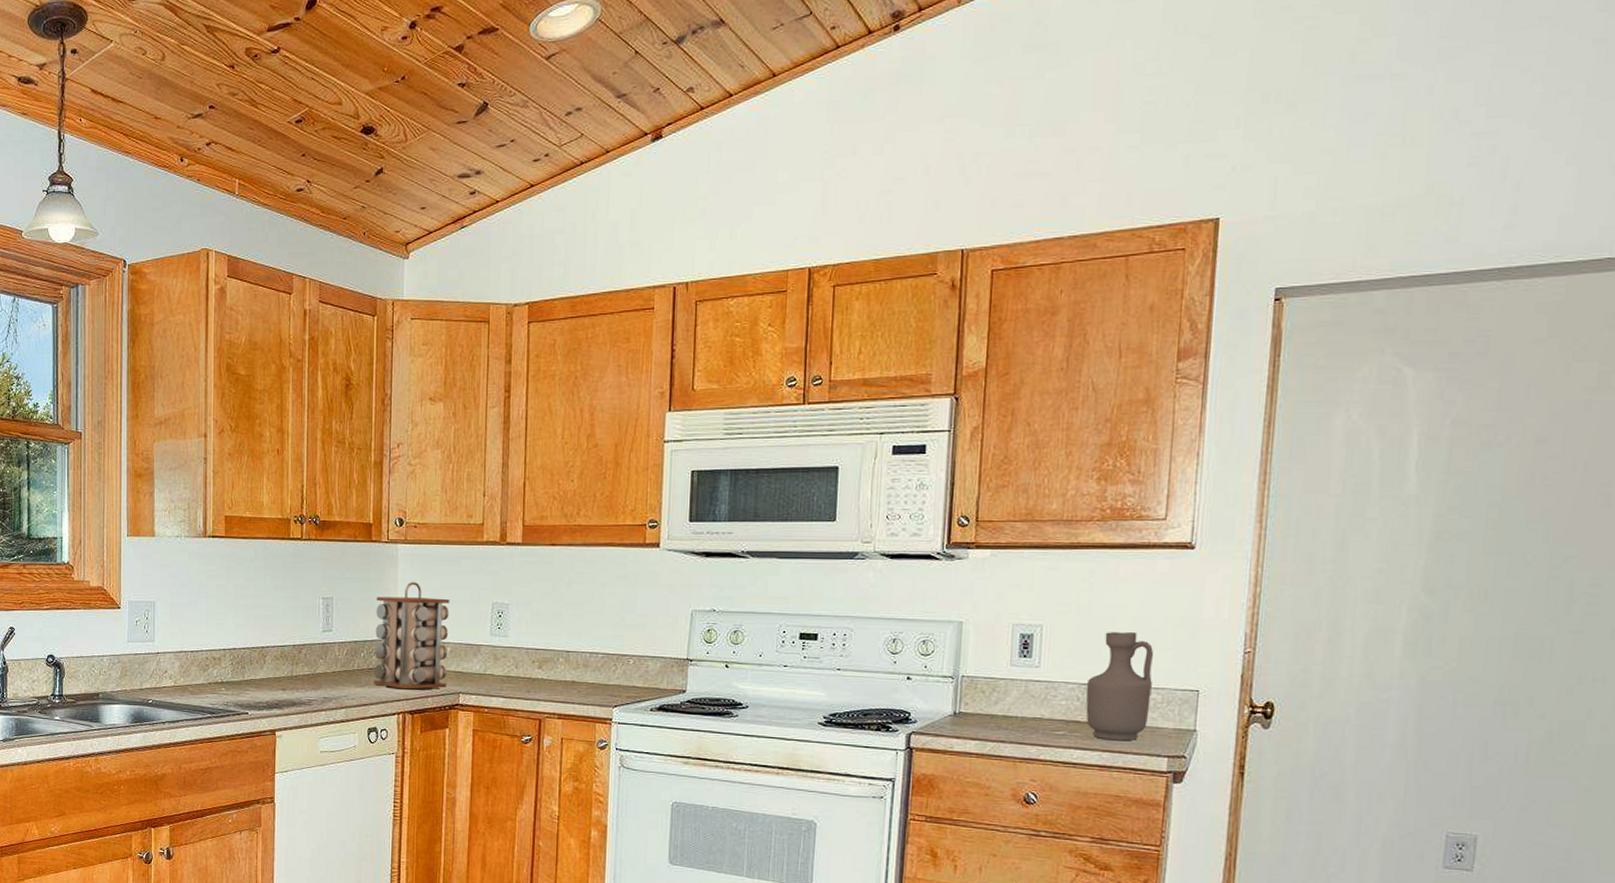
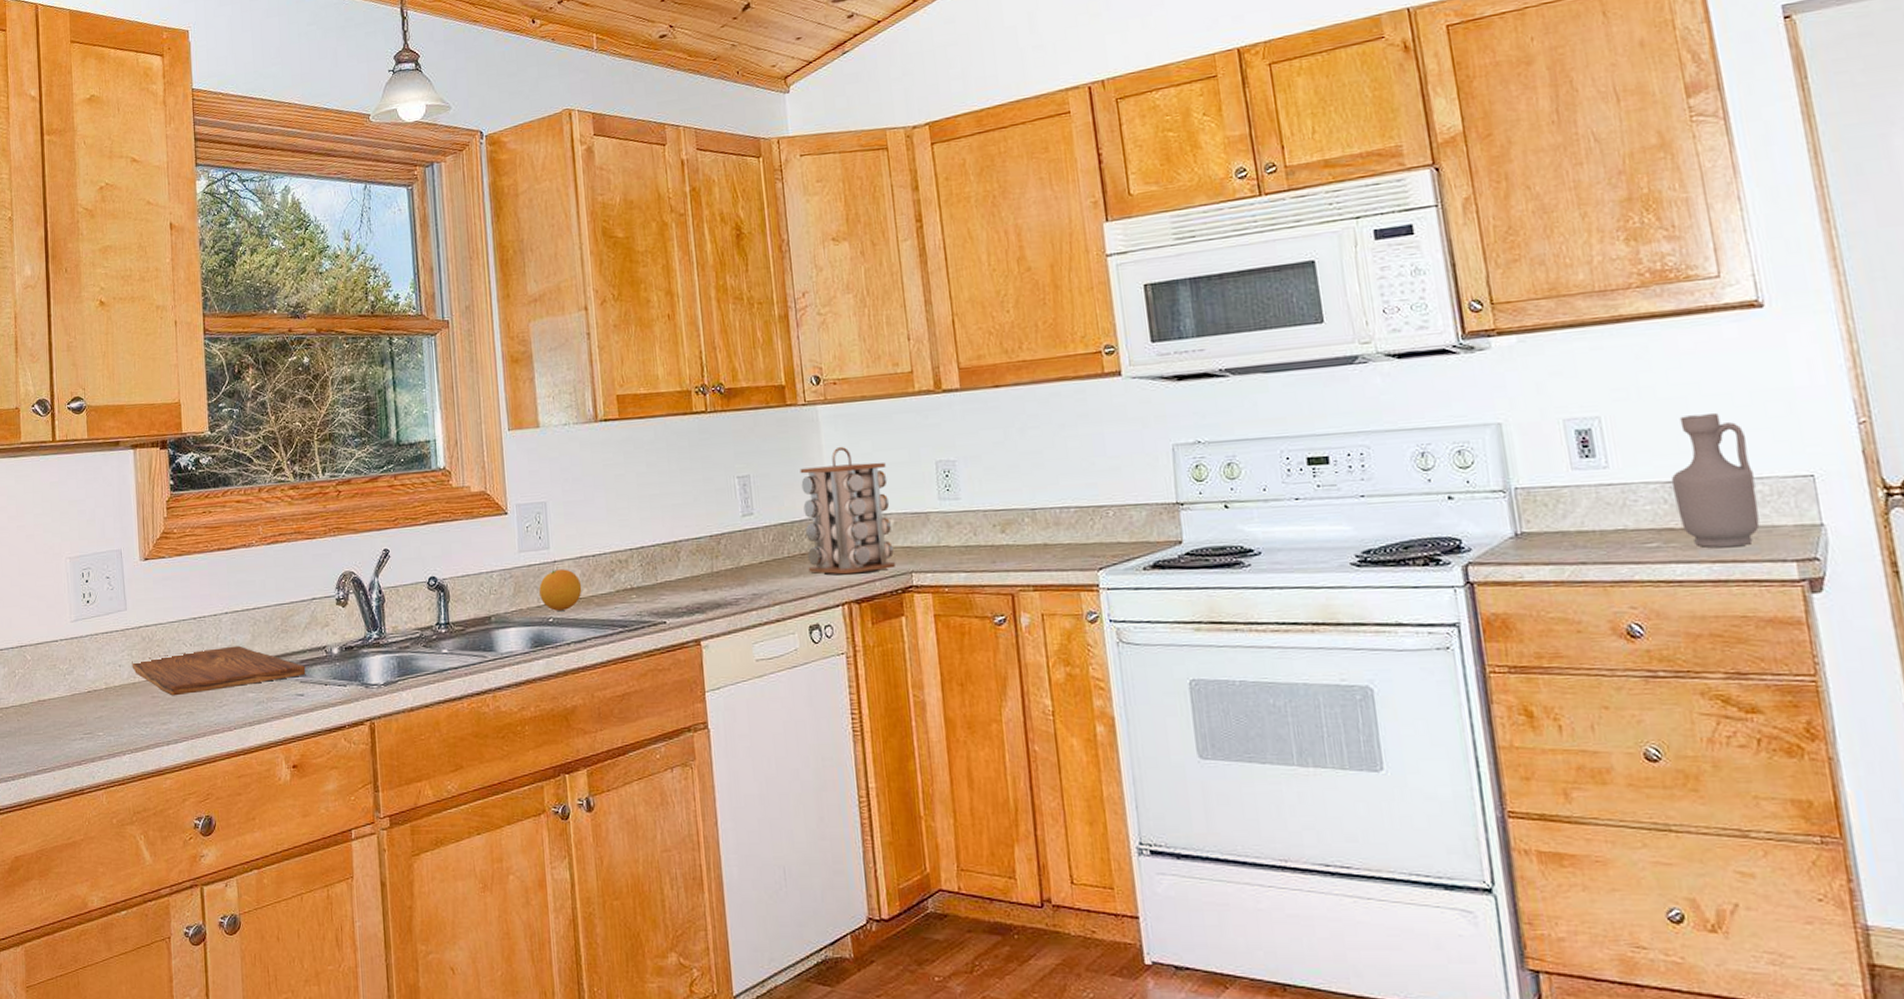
fruit: none [143,660,179,695] -> present [539,569,582,611]

